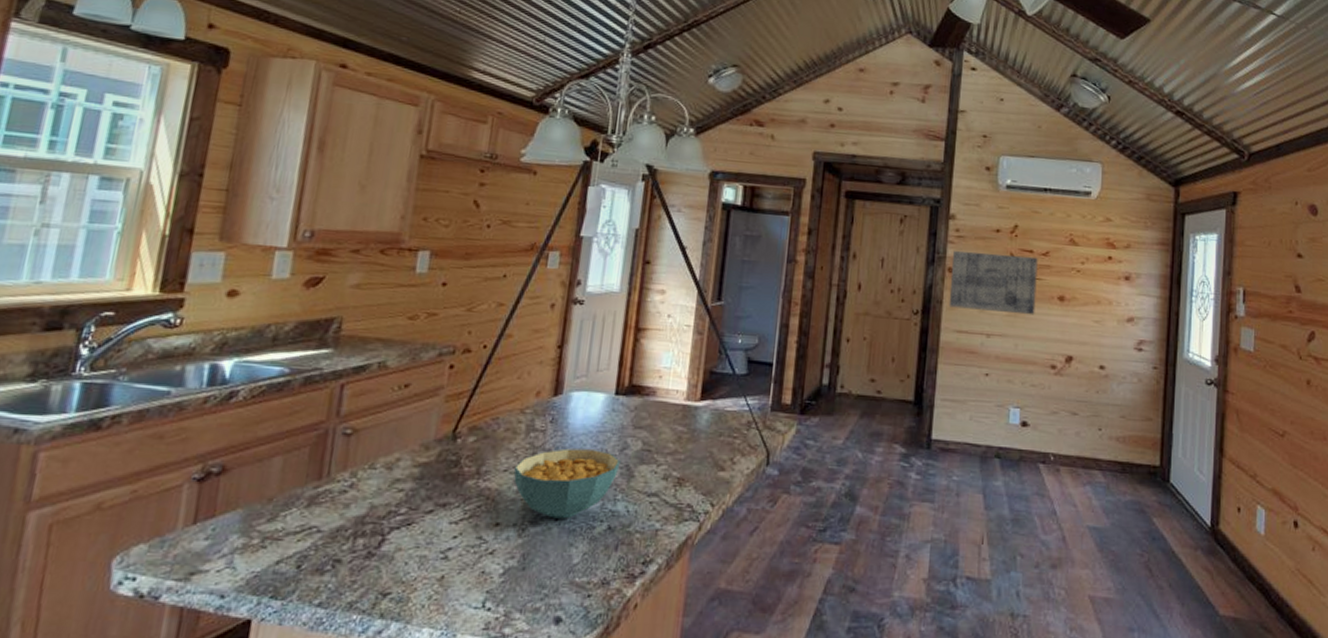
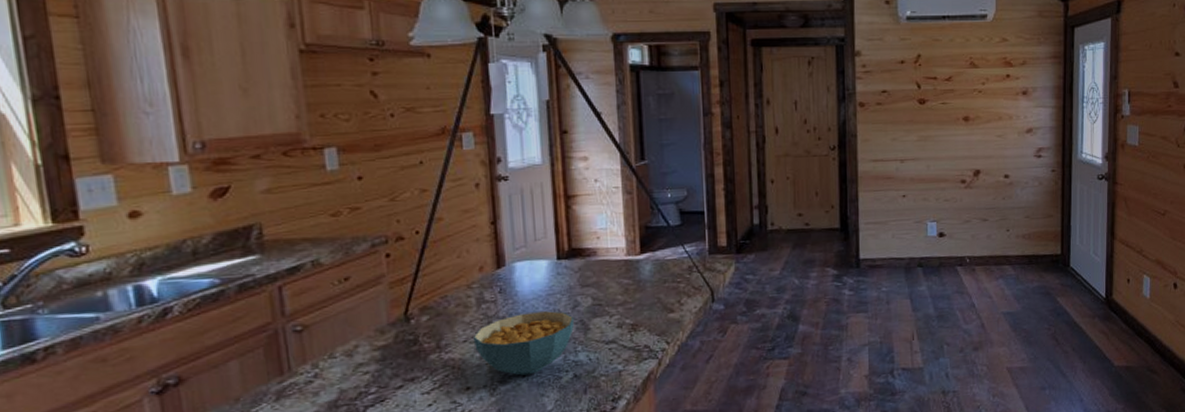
wall art: present [948,250,1038,315] -> none [861,83,943,140]

